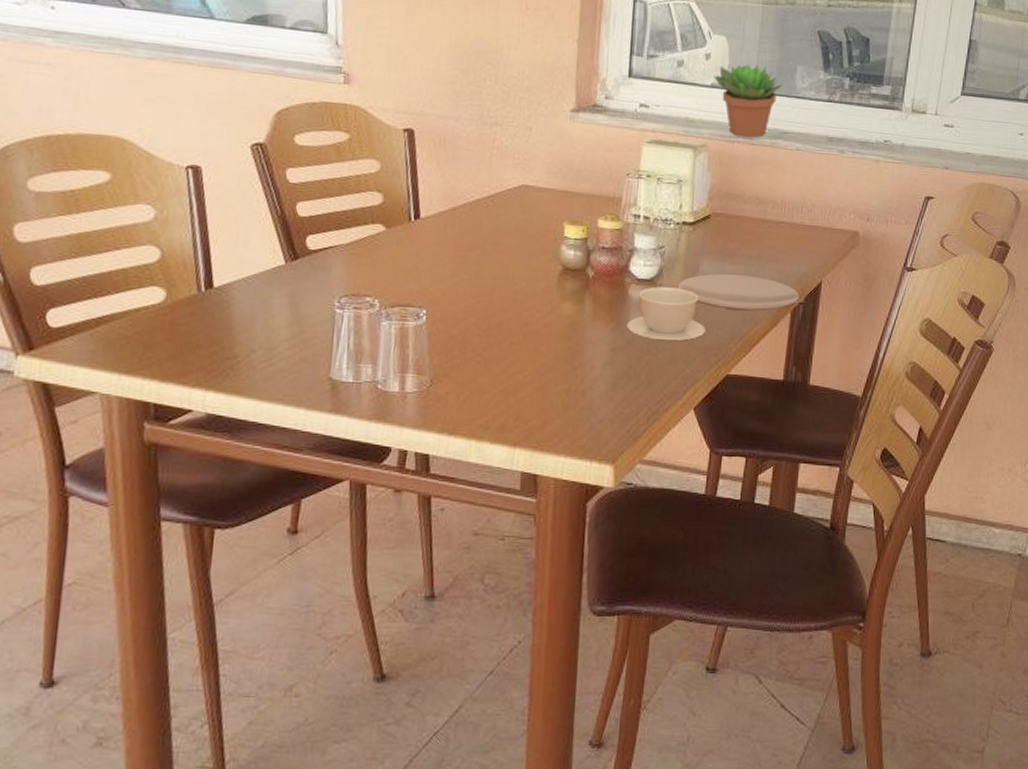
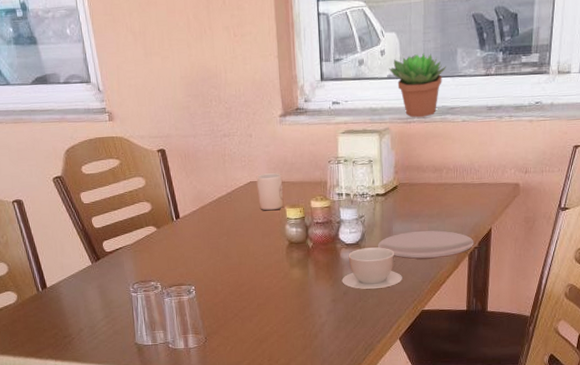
mug: none [529,177,565,225] -> present [256,173,284,211]

